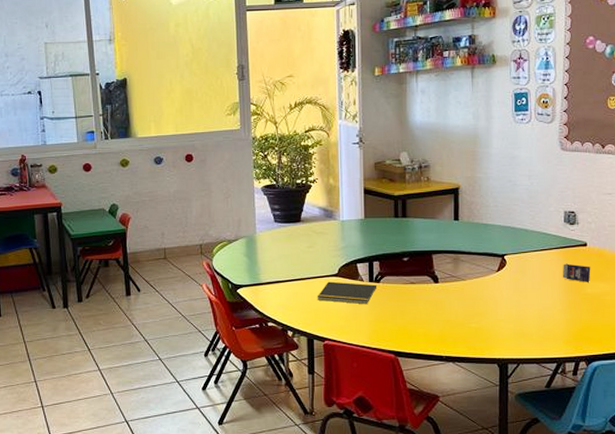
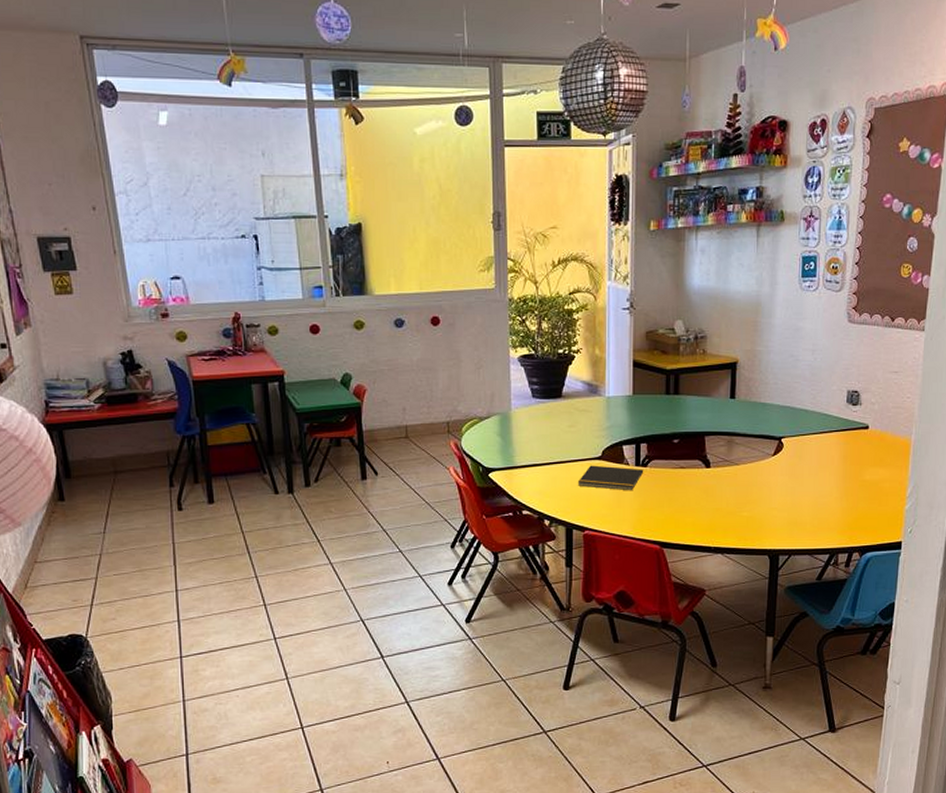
crayon box: present [562,263,591,282] -> none [840,447,871,468]

